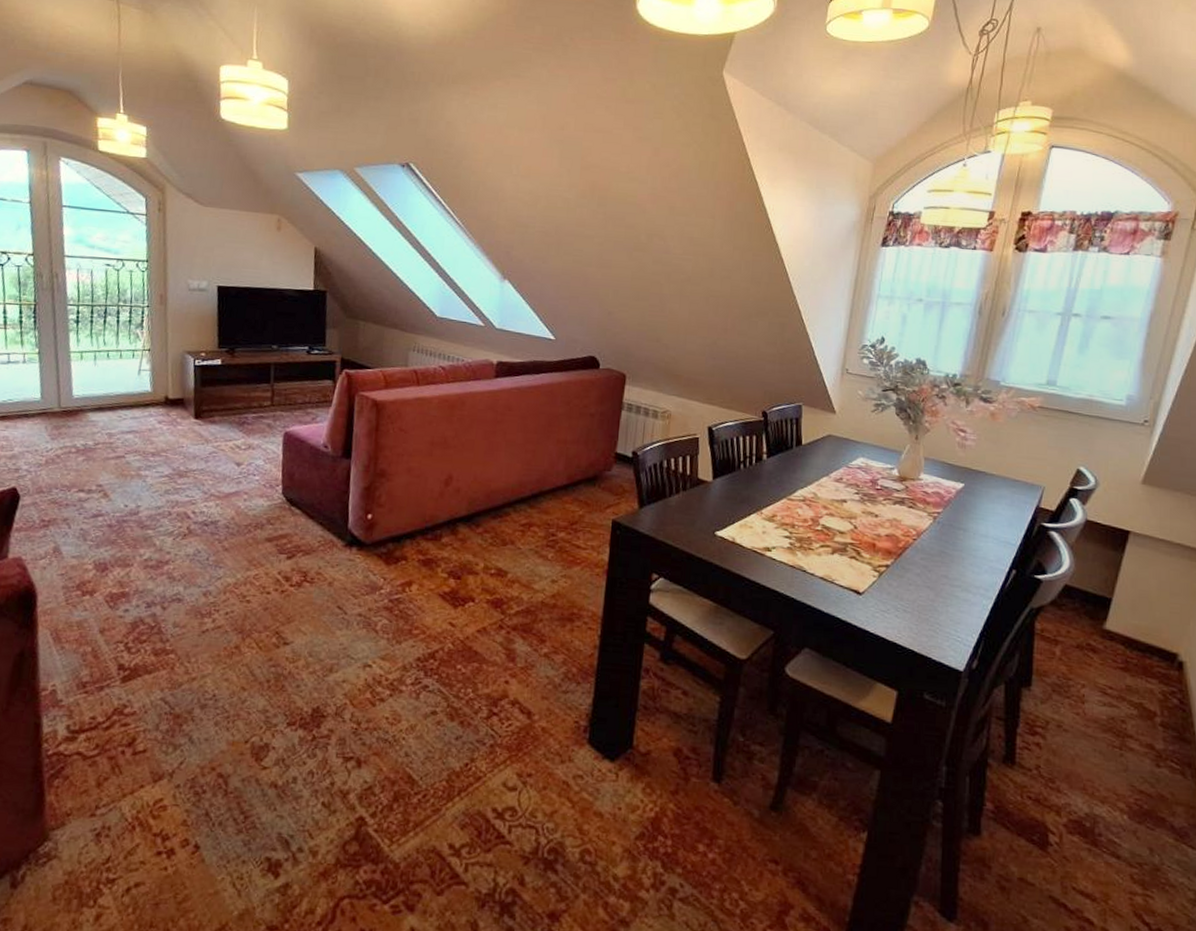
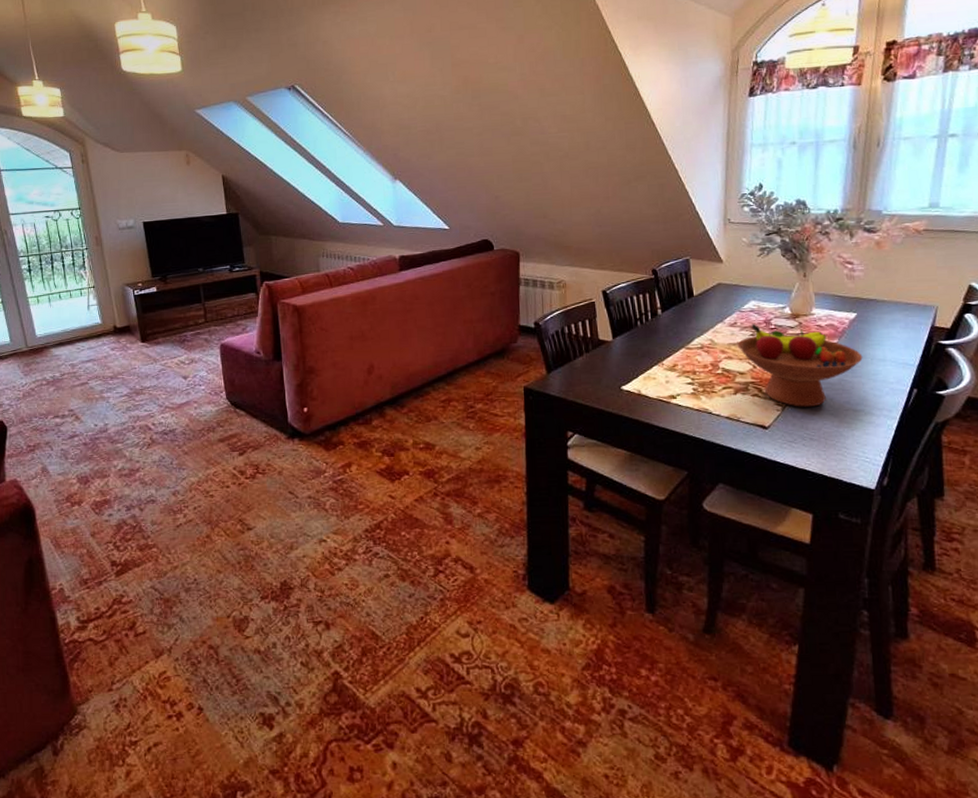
fruit bowl: none [841,482,966,577] -> present [738,324,863,407]

